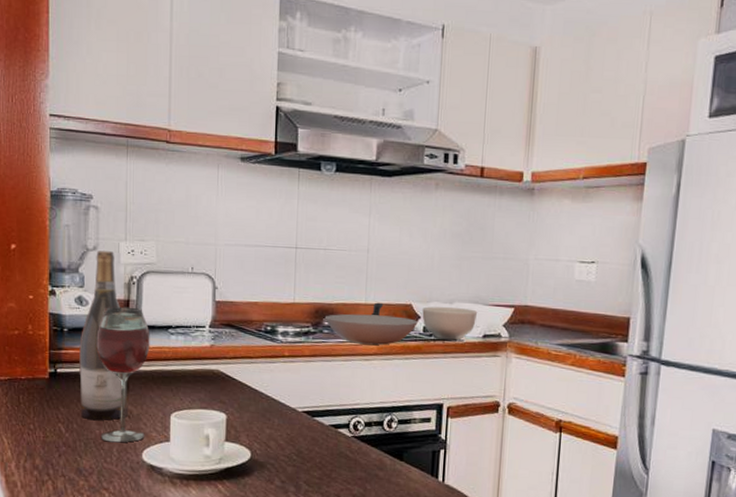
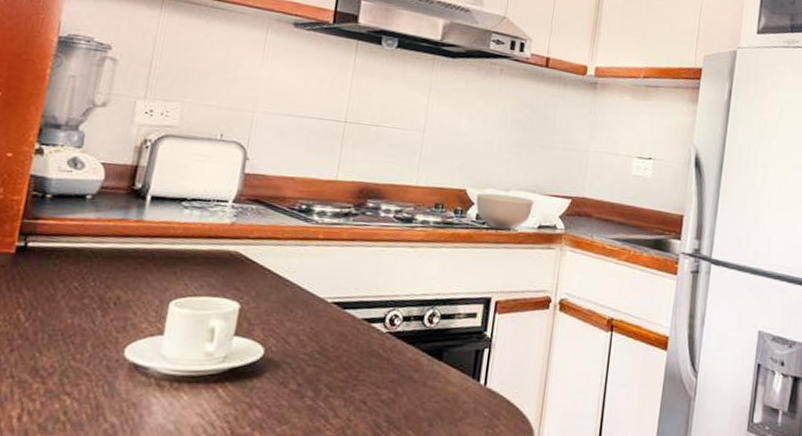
wine bottle: present [79,251,130,420] -> none [49,107,128,307]
wineglass: present [96,307,150,443] -> none [72,172,158,336]
wok: present [324,302,418,345] -> none [369,185,471,232]

